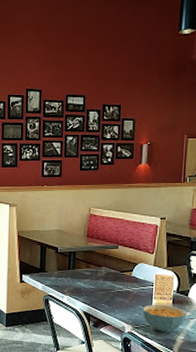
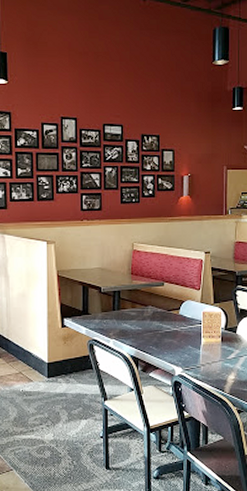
cereal bowl: present [142,304,187,332] -> none [192,343,236,372]

